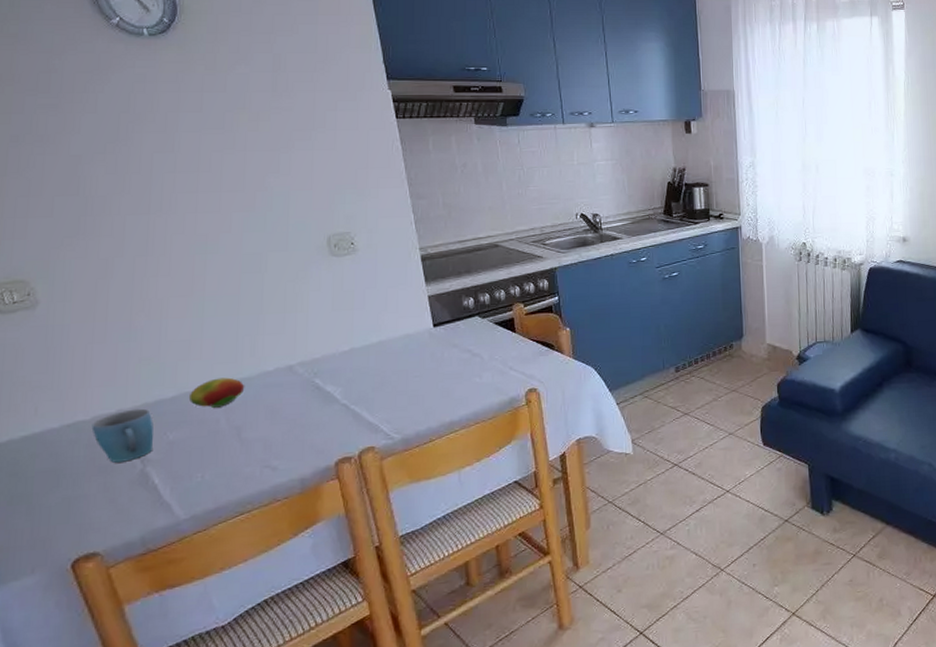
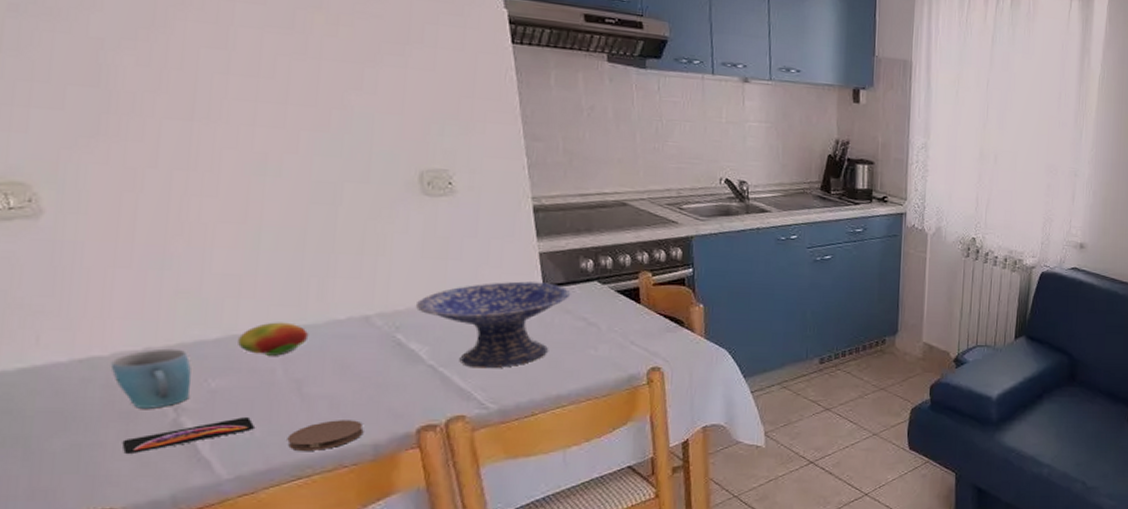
smartphone: none [101,463,204,503] -> present [121,417,254,453]
coaster: none [231,458,292,489] -> present [287,420,364,451]
decorative bowl: none [329,321,457,404] -> present [415,281,571,369]

